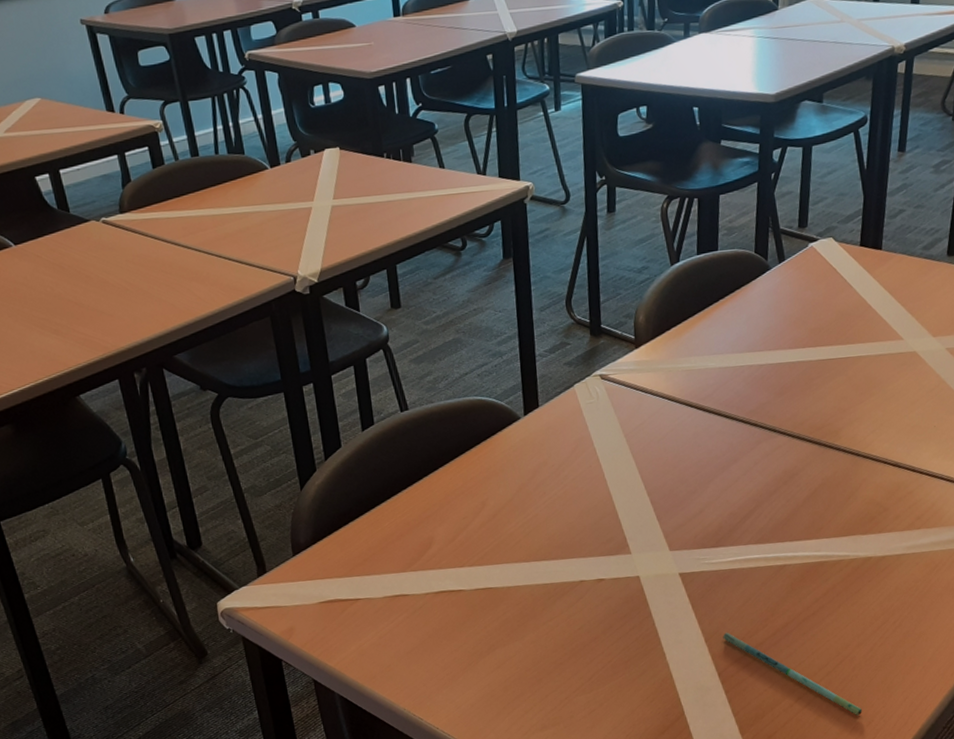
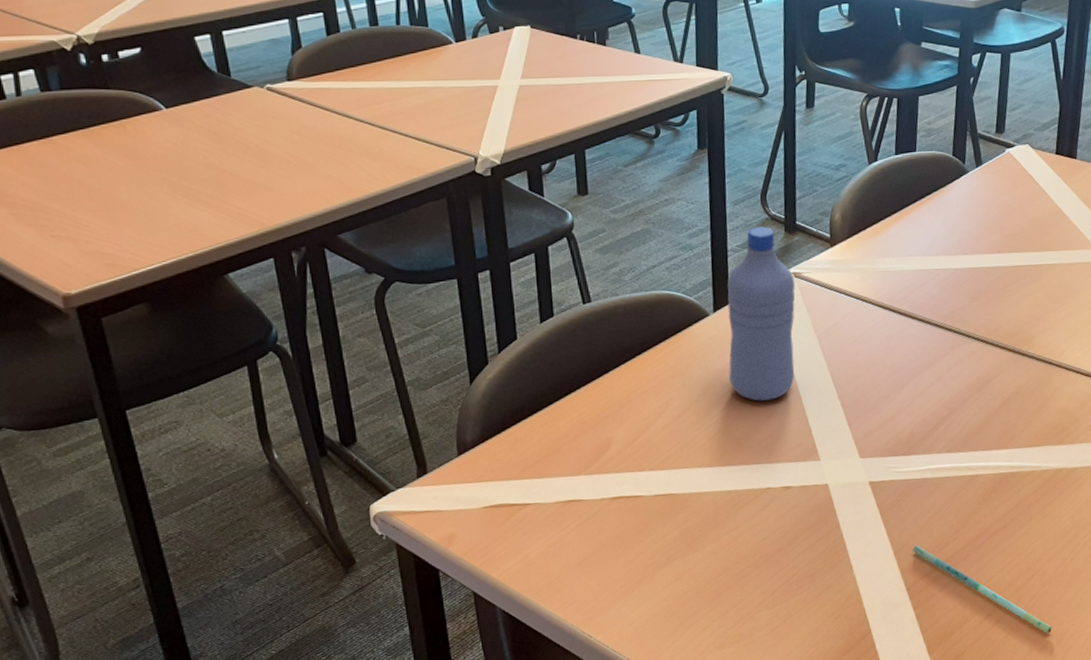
water bottle: none [536,331,605,499] -> present [727,226,796,401]

